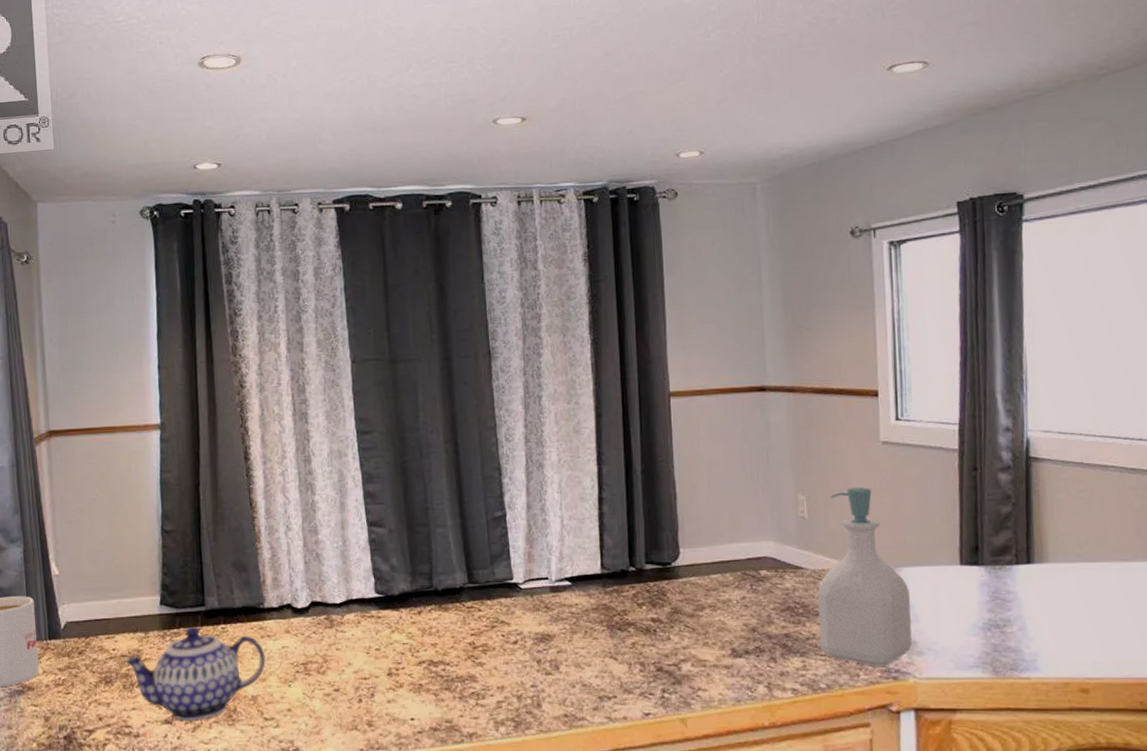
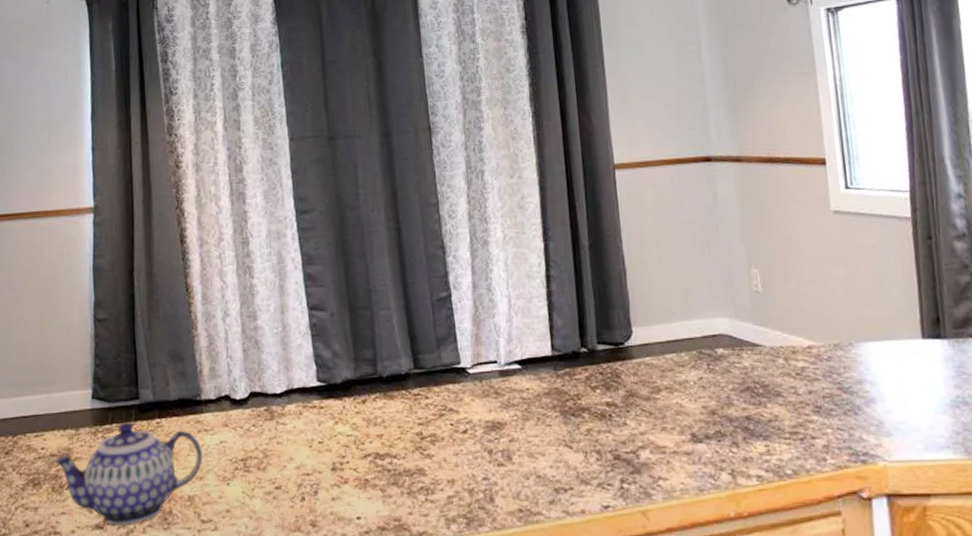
soap bottle: present [817,487,912,666] -> none [776,259,879,450]

